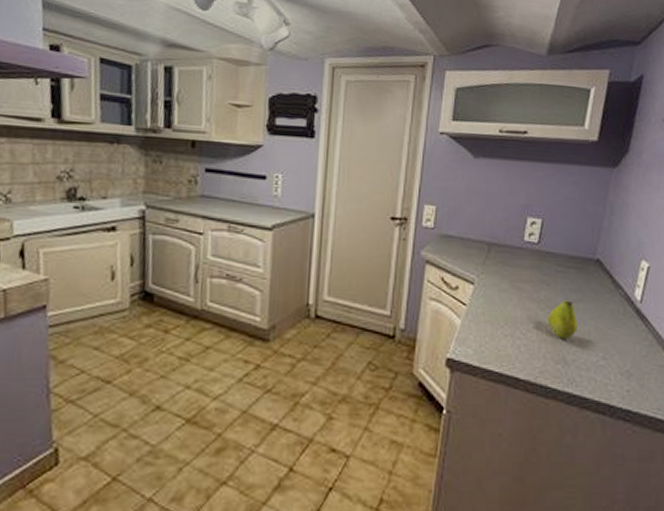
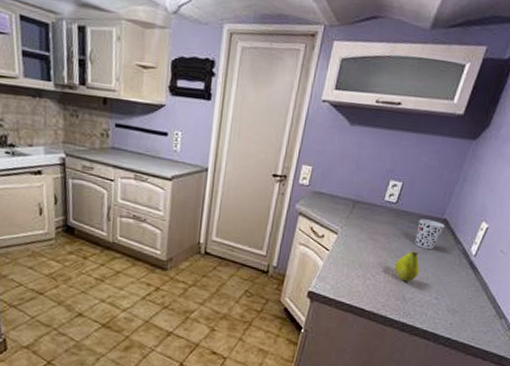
cup: none [567,261,599,296] -> present [415,219,445,249]

